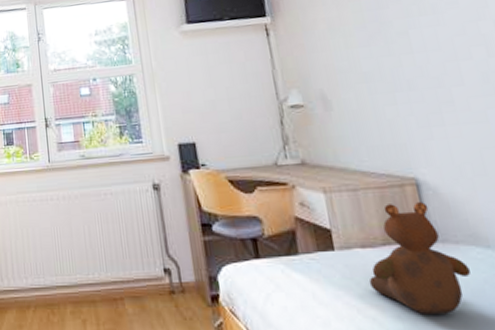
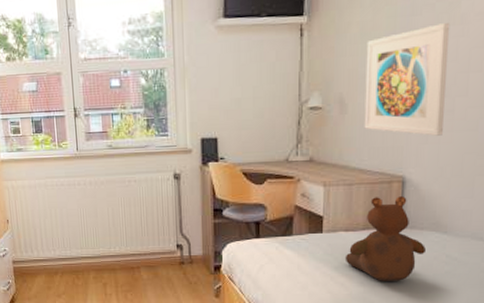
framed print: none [337,14,448,131] -> present [364,23,451,136]

